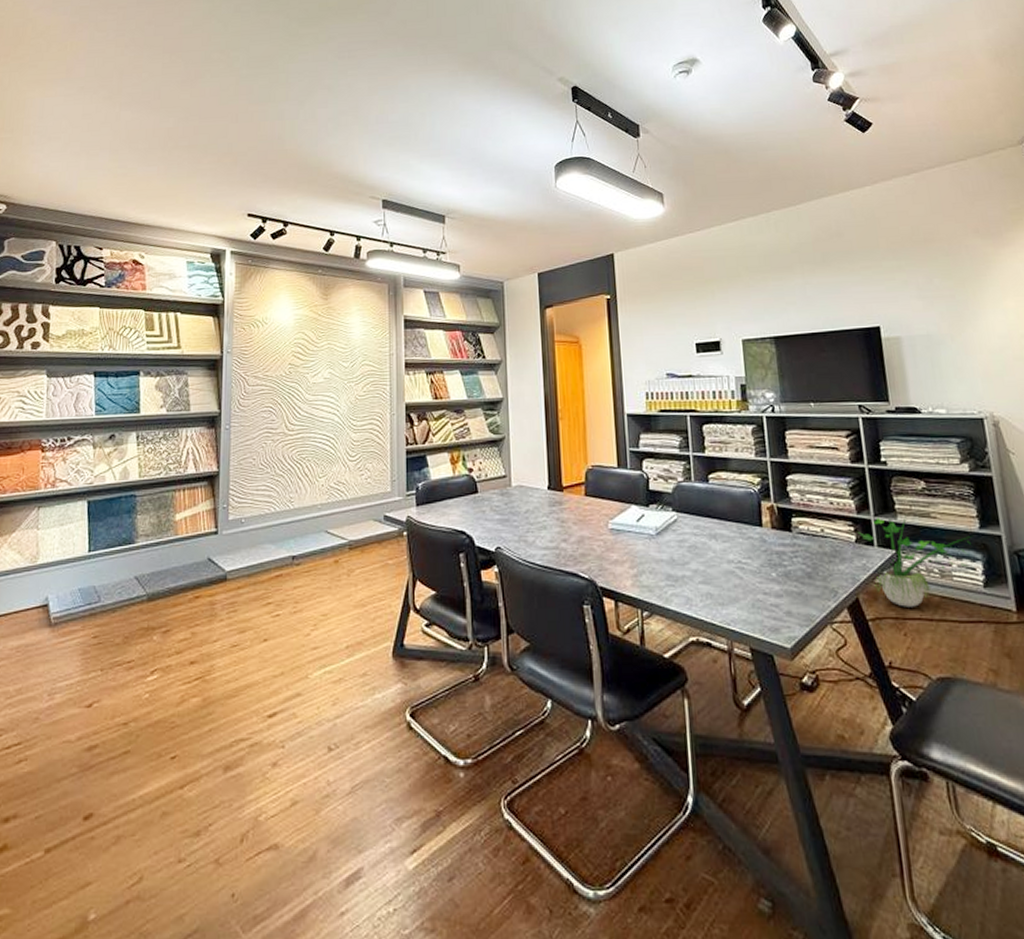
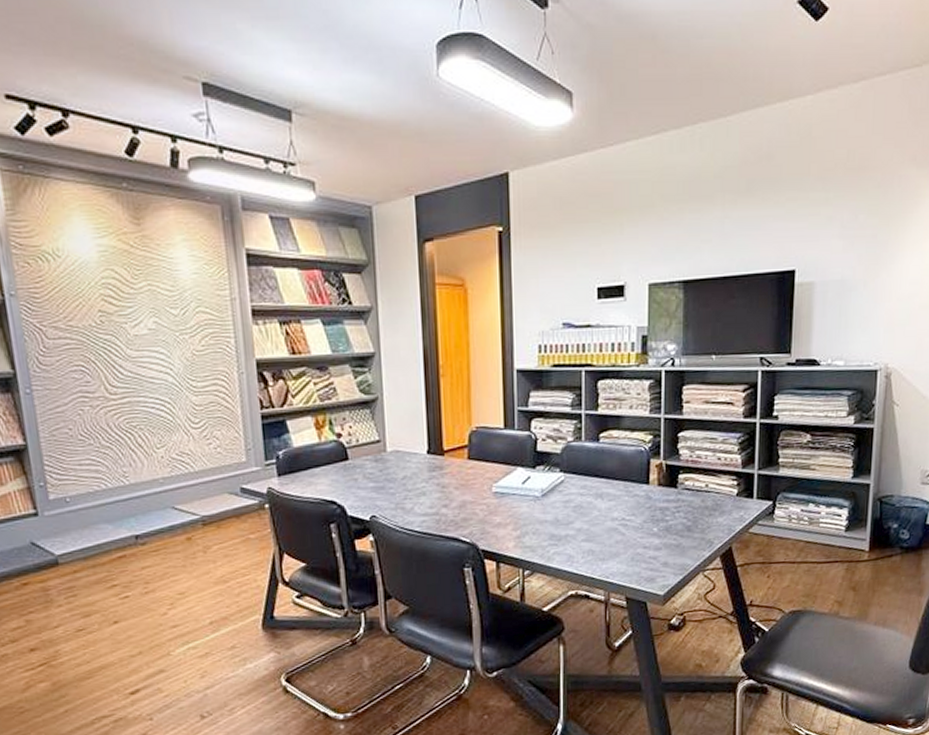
potted plant: present [857,514,971,607] -> none [739,467,842,553]

